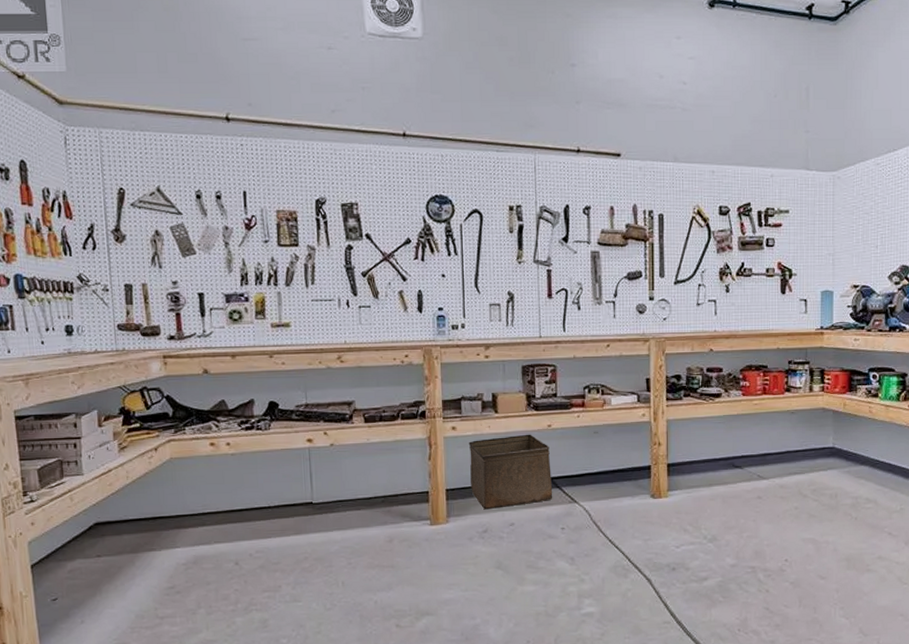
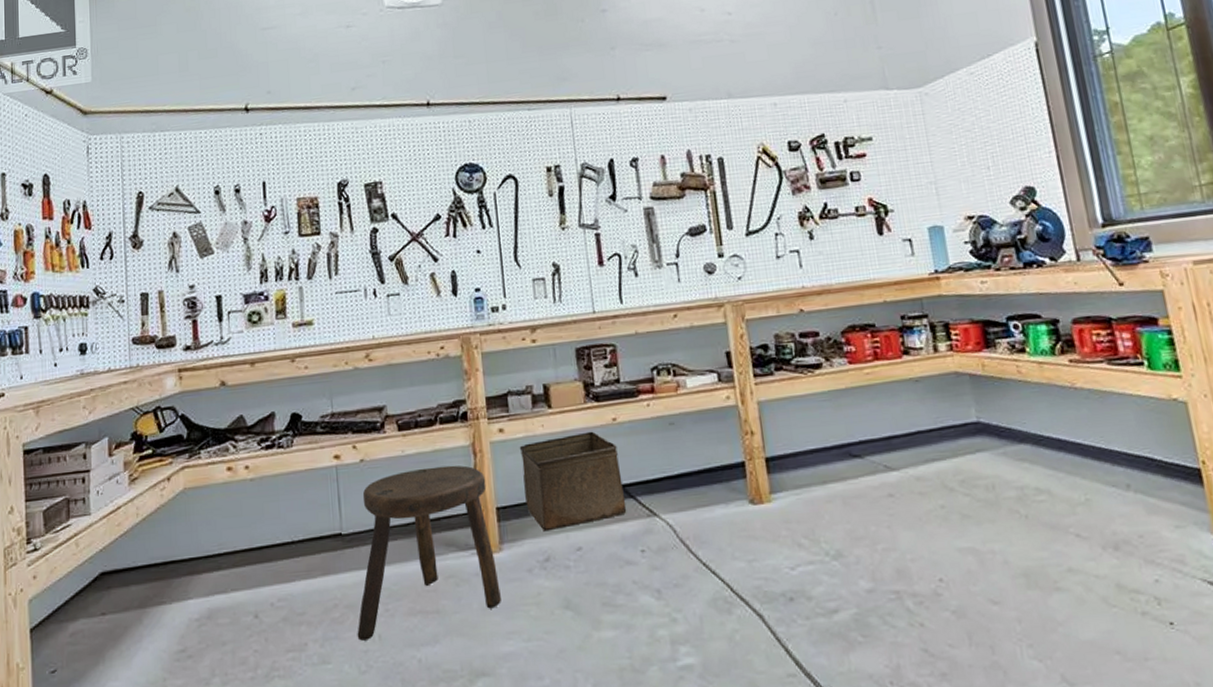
stool: none [324,453,445,586] -> present [357,465,501,641]

